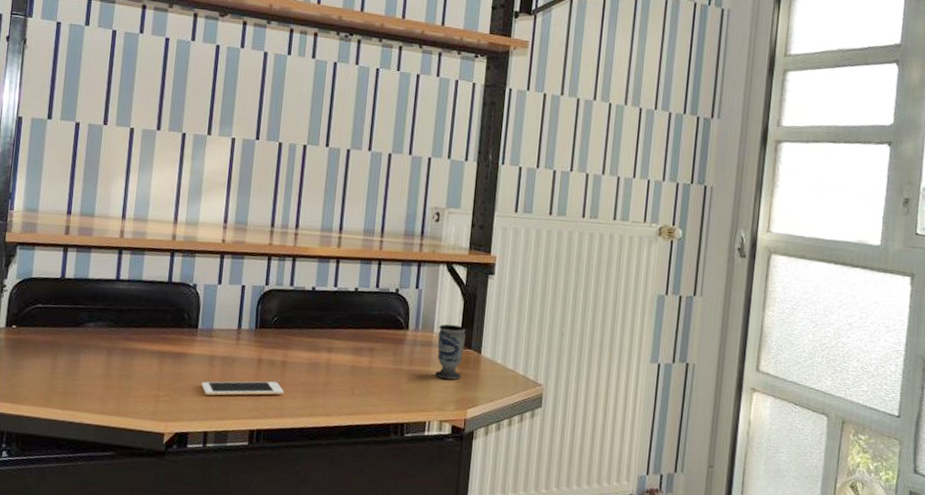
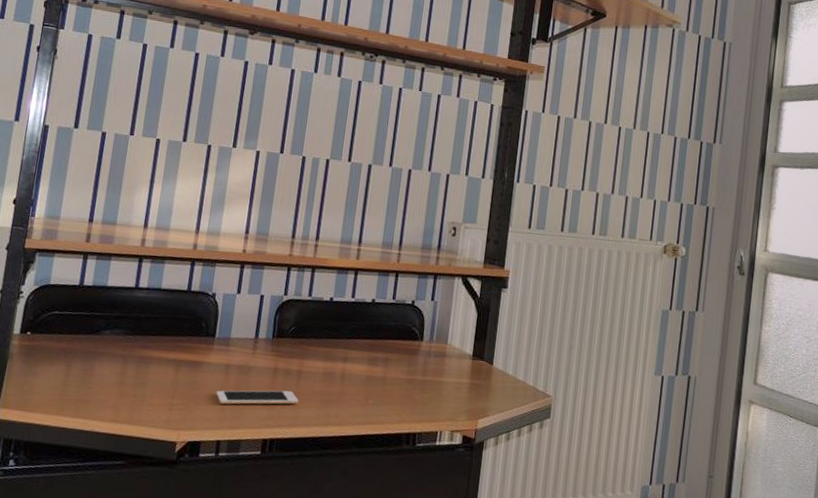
cup: present [435,324,466,380] -> none [448,335,479,391]

